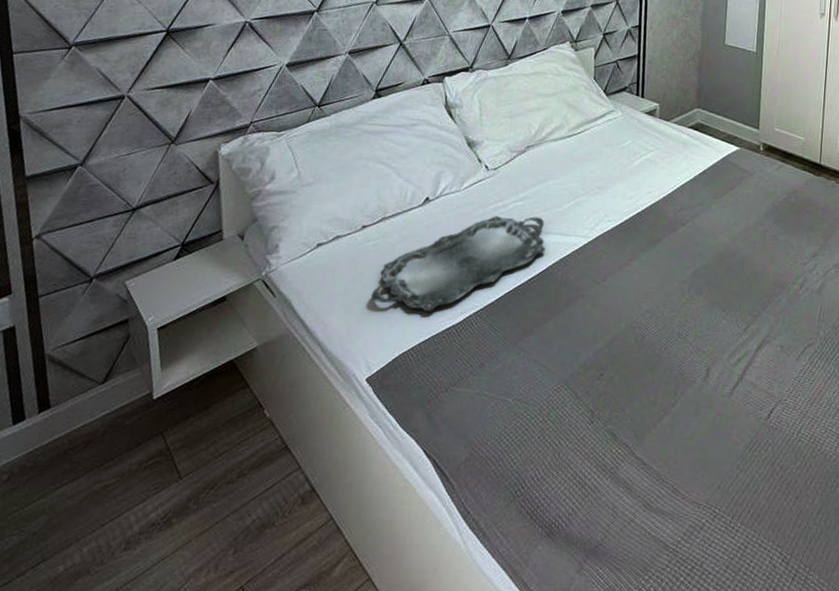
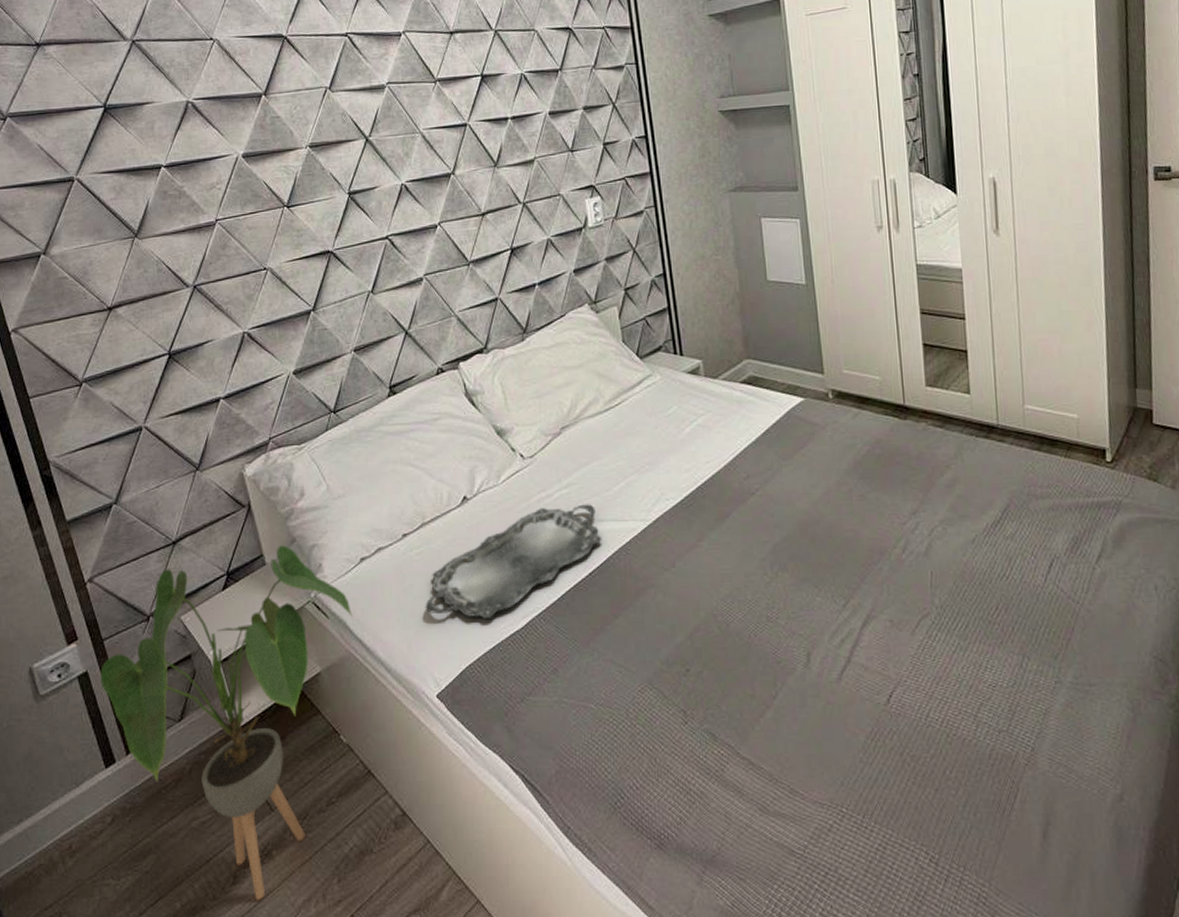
house plant: none [26,223,300,568] -> present [100,545,353,901]

